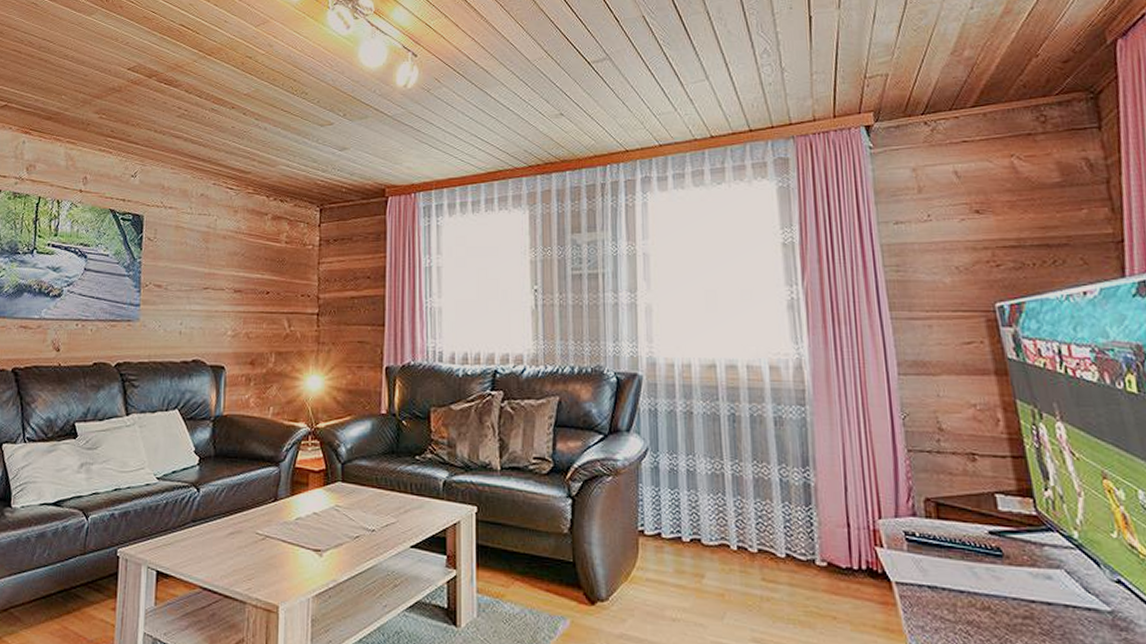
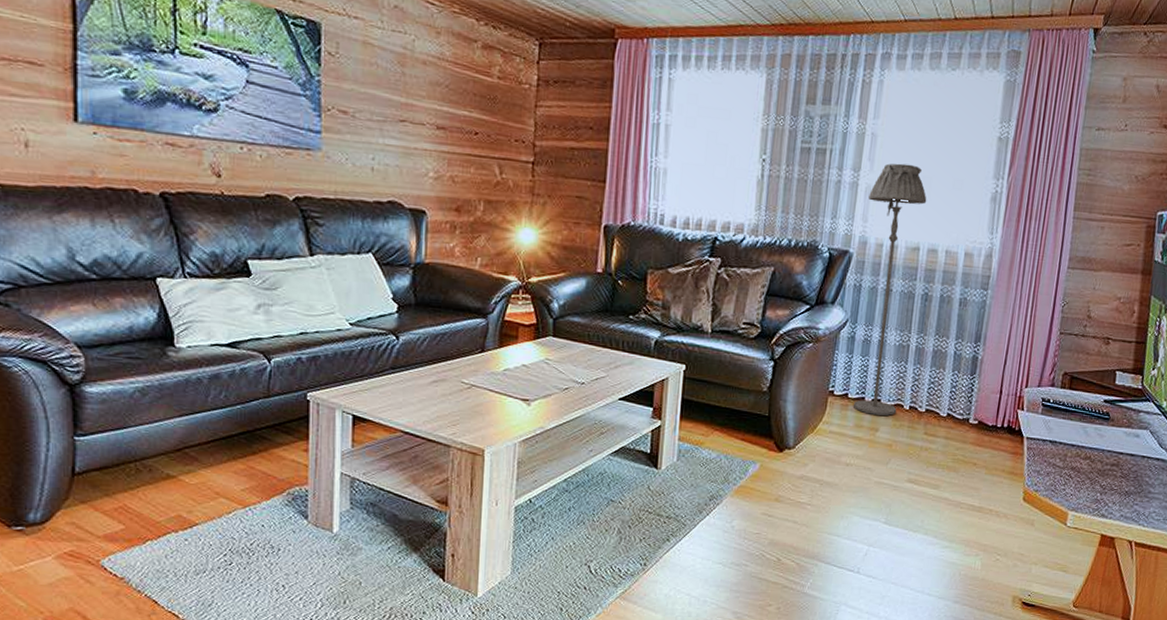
floor lamp: none [650,280,723,558] -> present [852,163,927,416]

